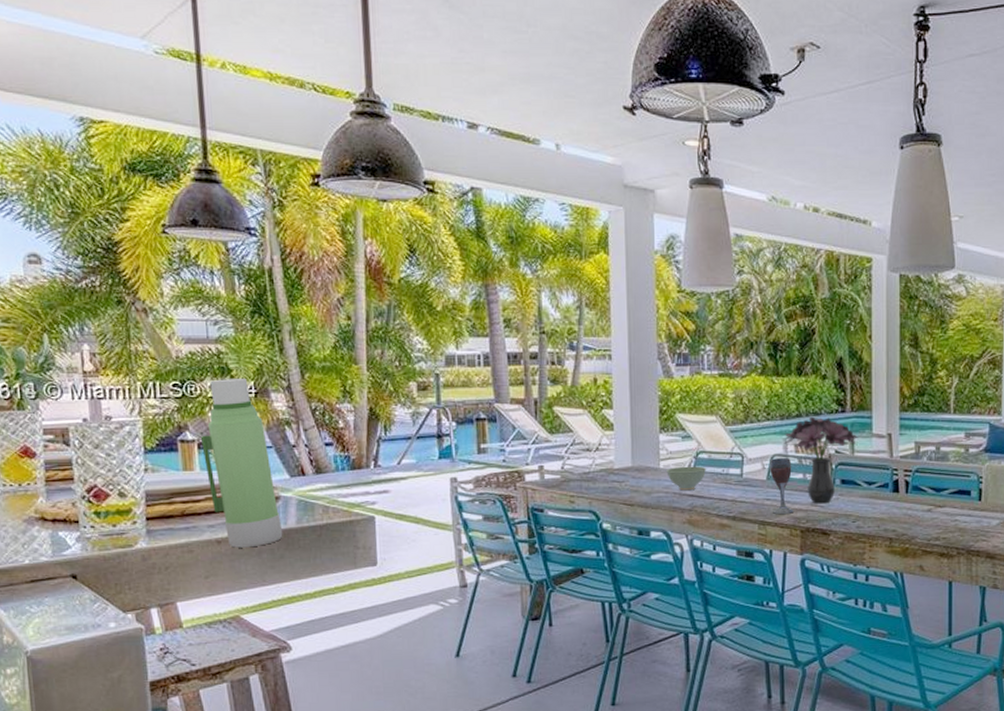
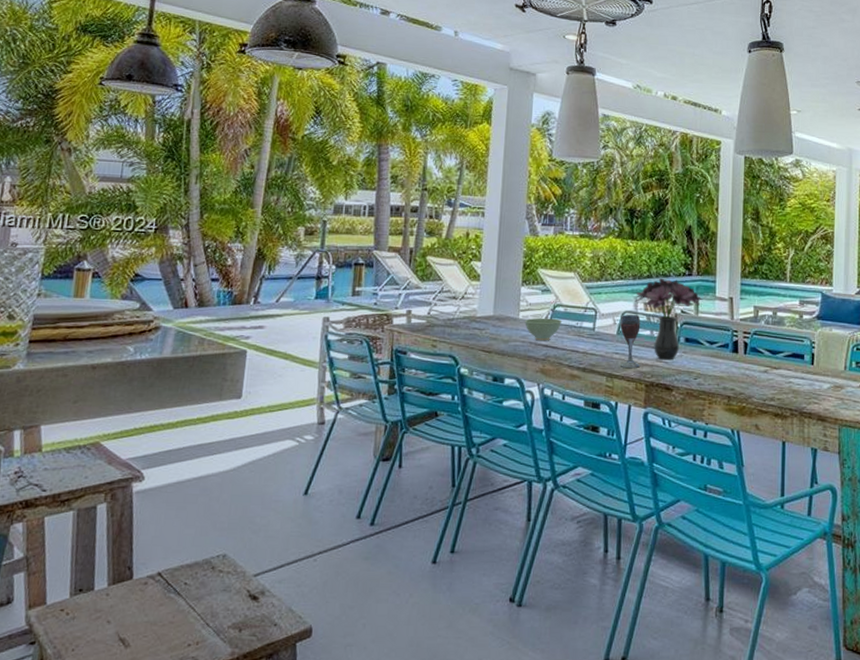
water bottle: present [201,379,283,548] -> none [95,214,158,375]

